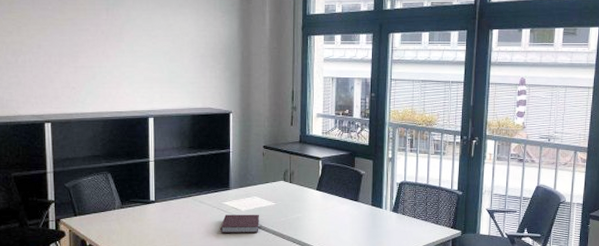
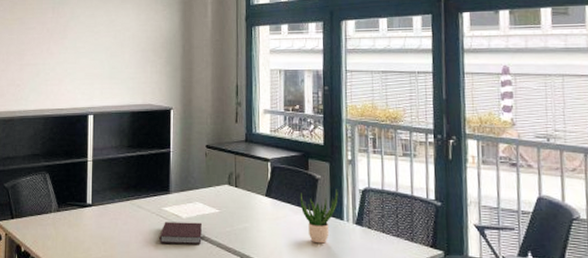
potted plant: none [346,183,379,228] -> present [300,189,339,244]

